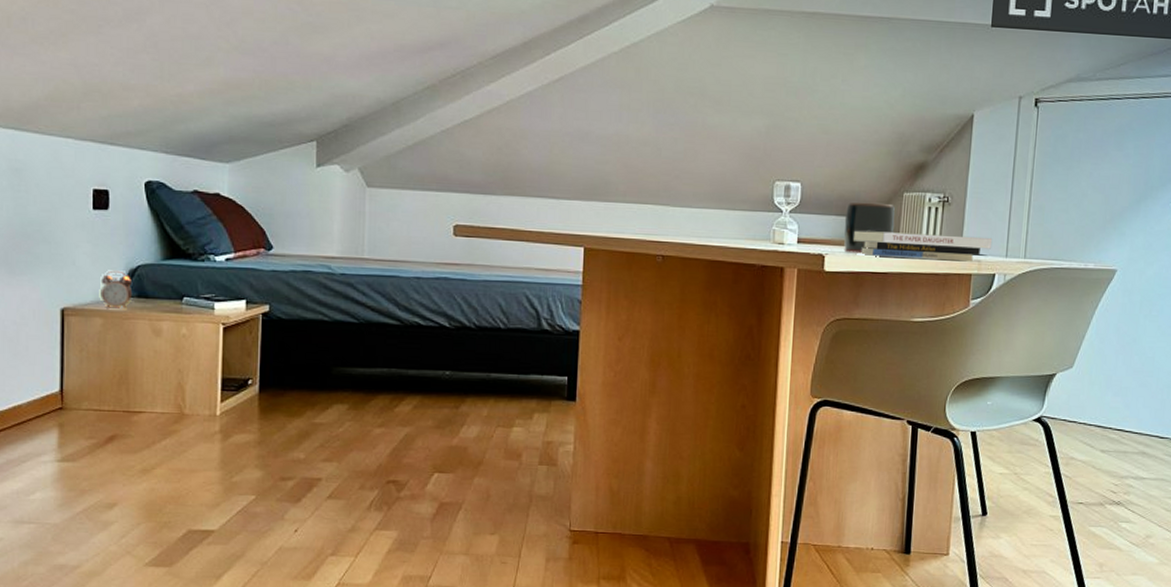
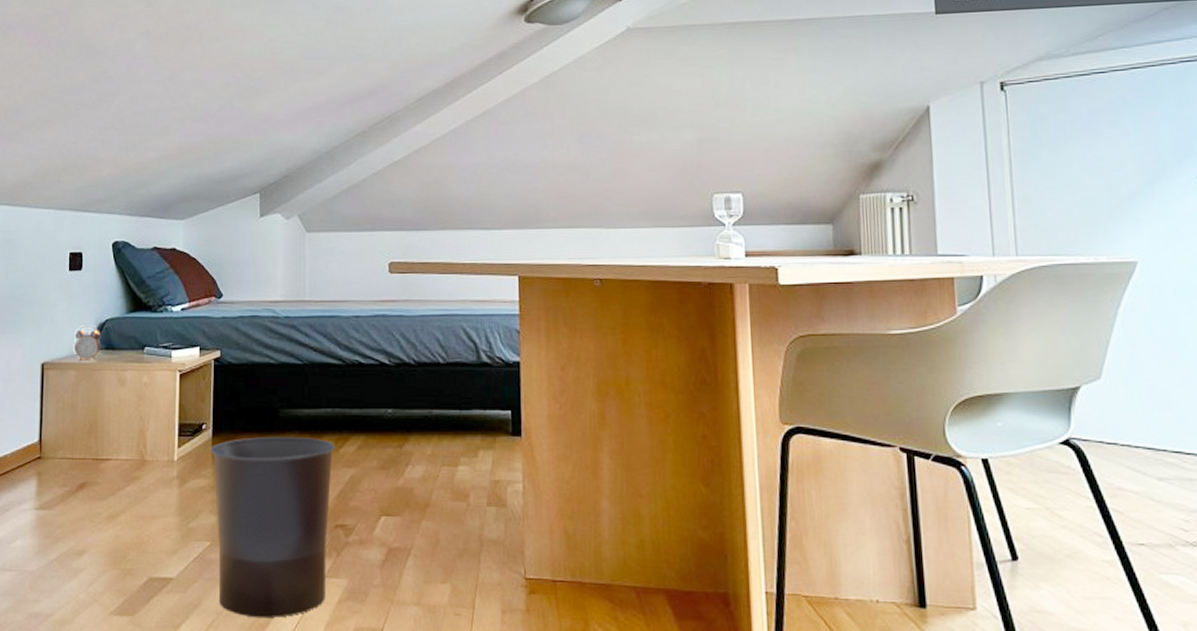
waste bin: none [256,394,391,567] -> present [210,437,336,618]
mug: present [843,202,895,254] -> none [795,208,854,264]
books: present [854,230,993,262] -> none [808,235,974,265]

